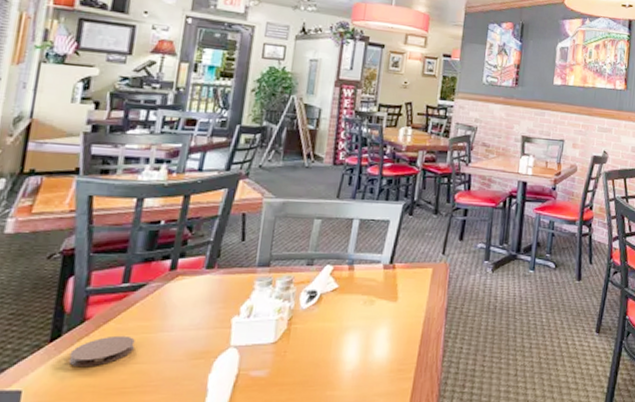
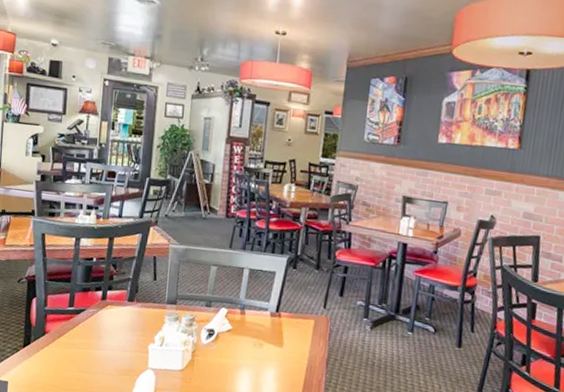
coaster: present [68,335,135,368] -> none [36,348,80,371]

